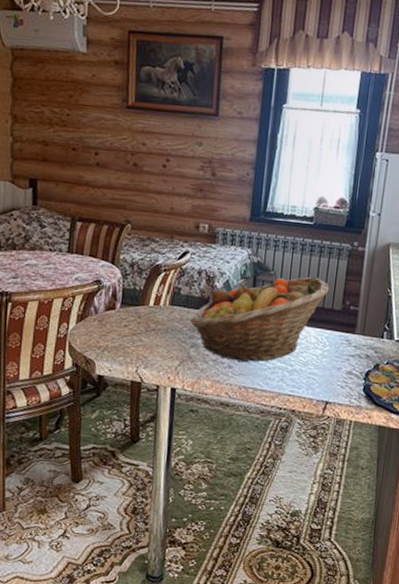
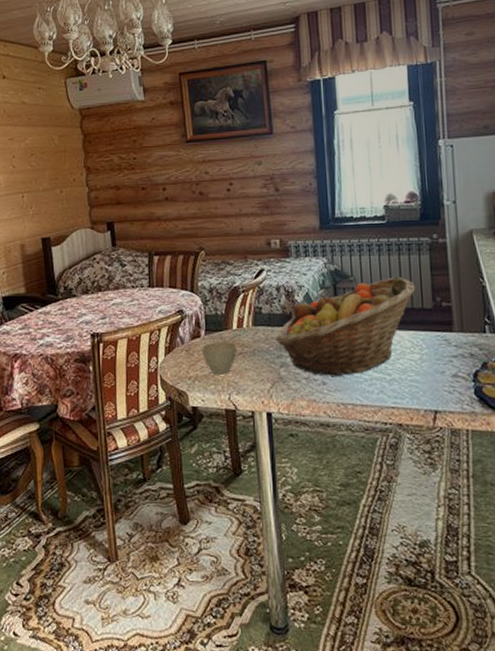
cup: none [114,315,151,348] -> present [201,341,237,375]

